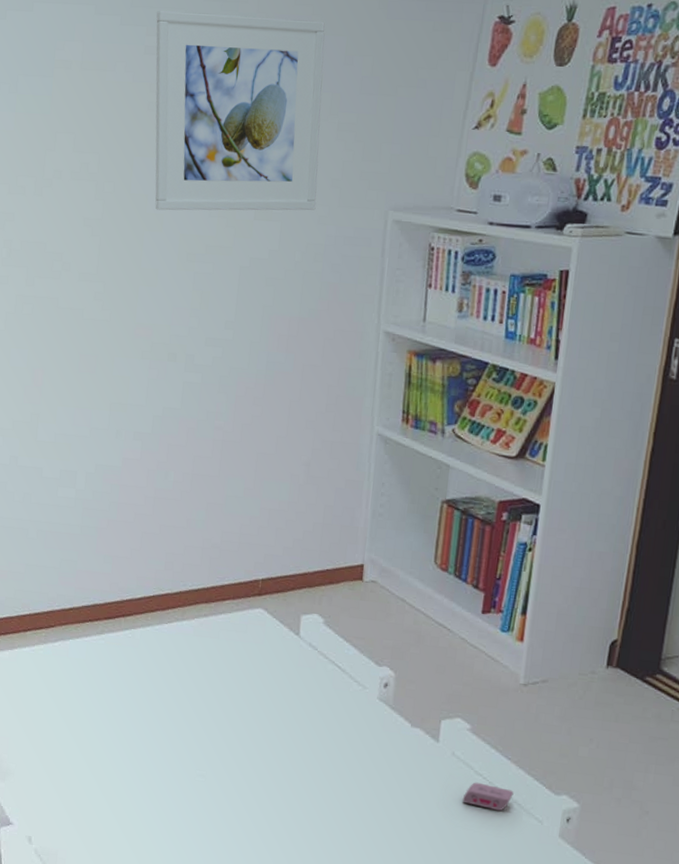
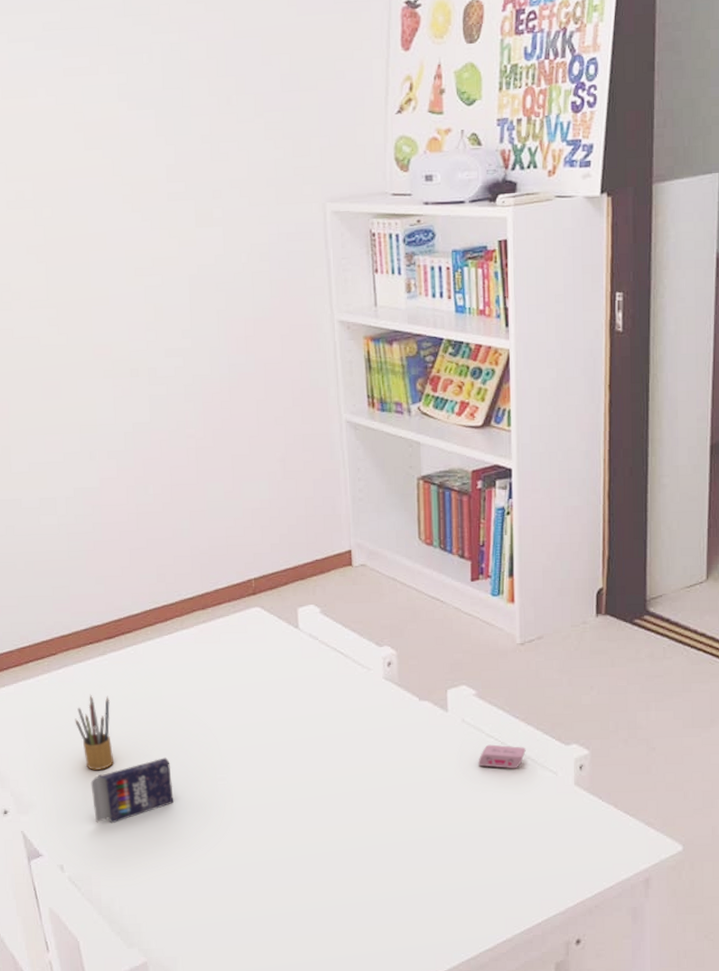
pencil box: none [63,671,101,748] -> present [75,694,114,771]
crayon box: none [69,745,151,804] -> present [91,757,174,824]
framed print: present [155,10,325,211] -> none [70,25,255,229]

